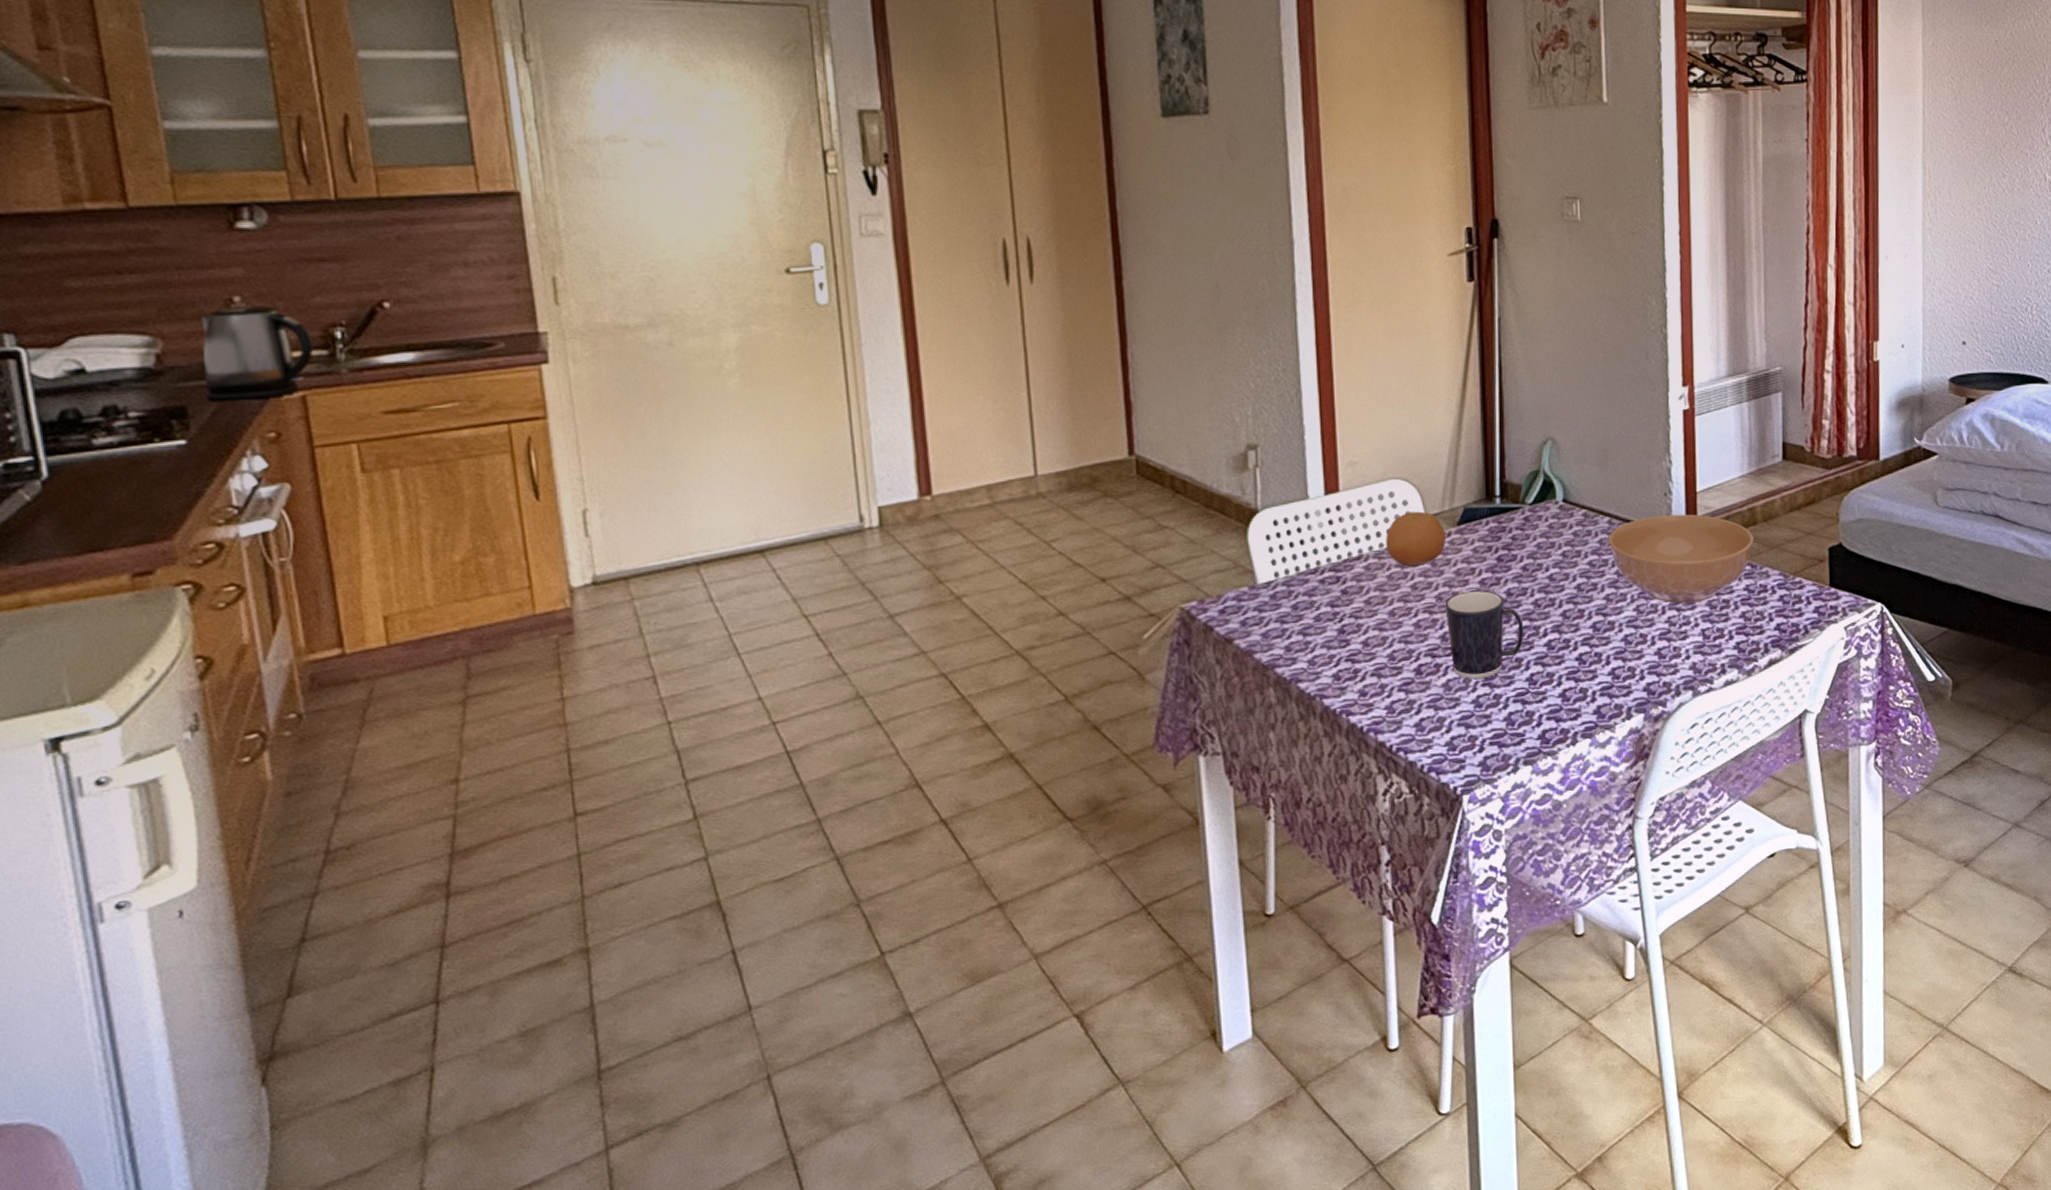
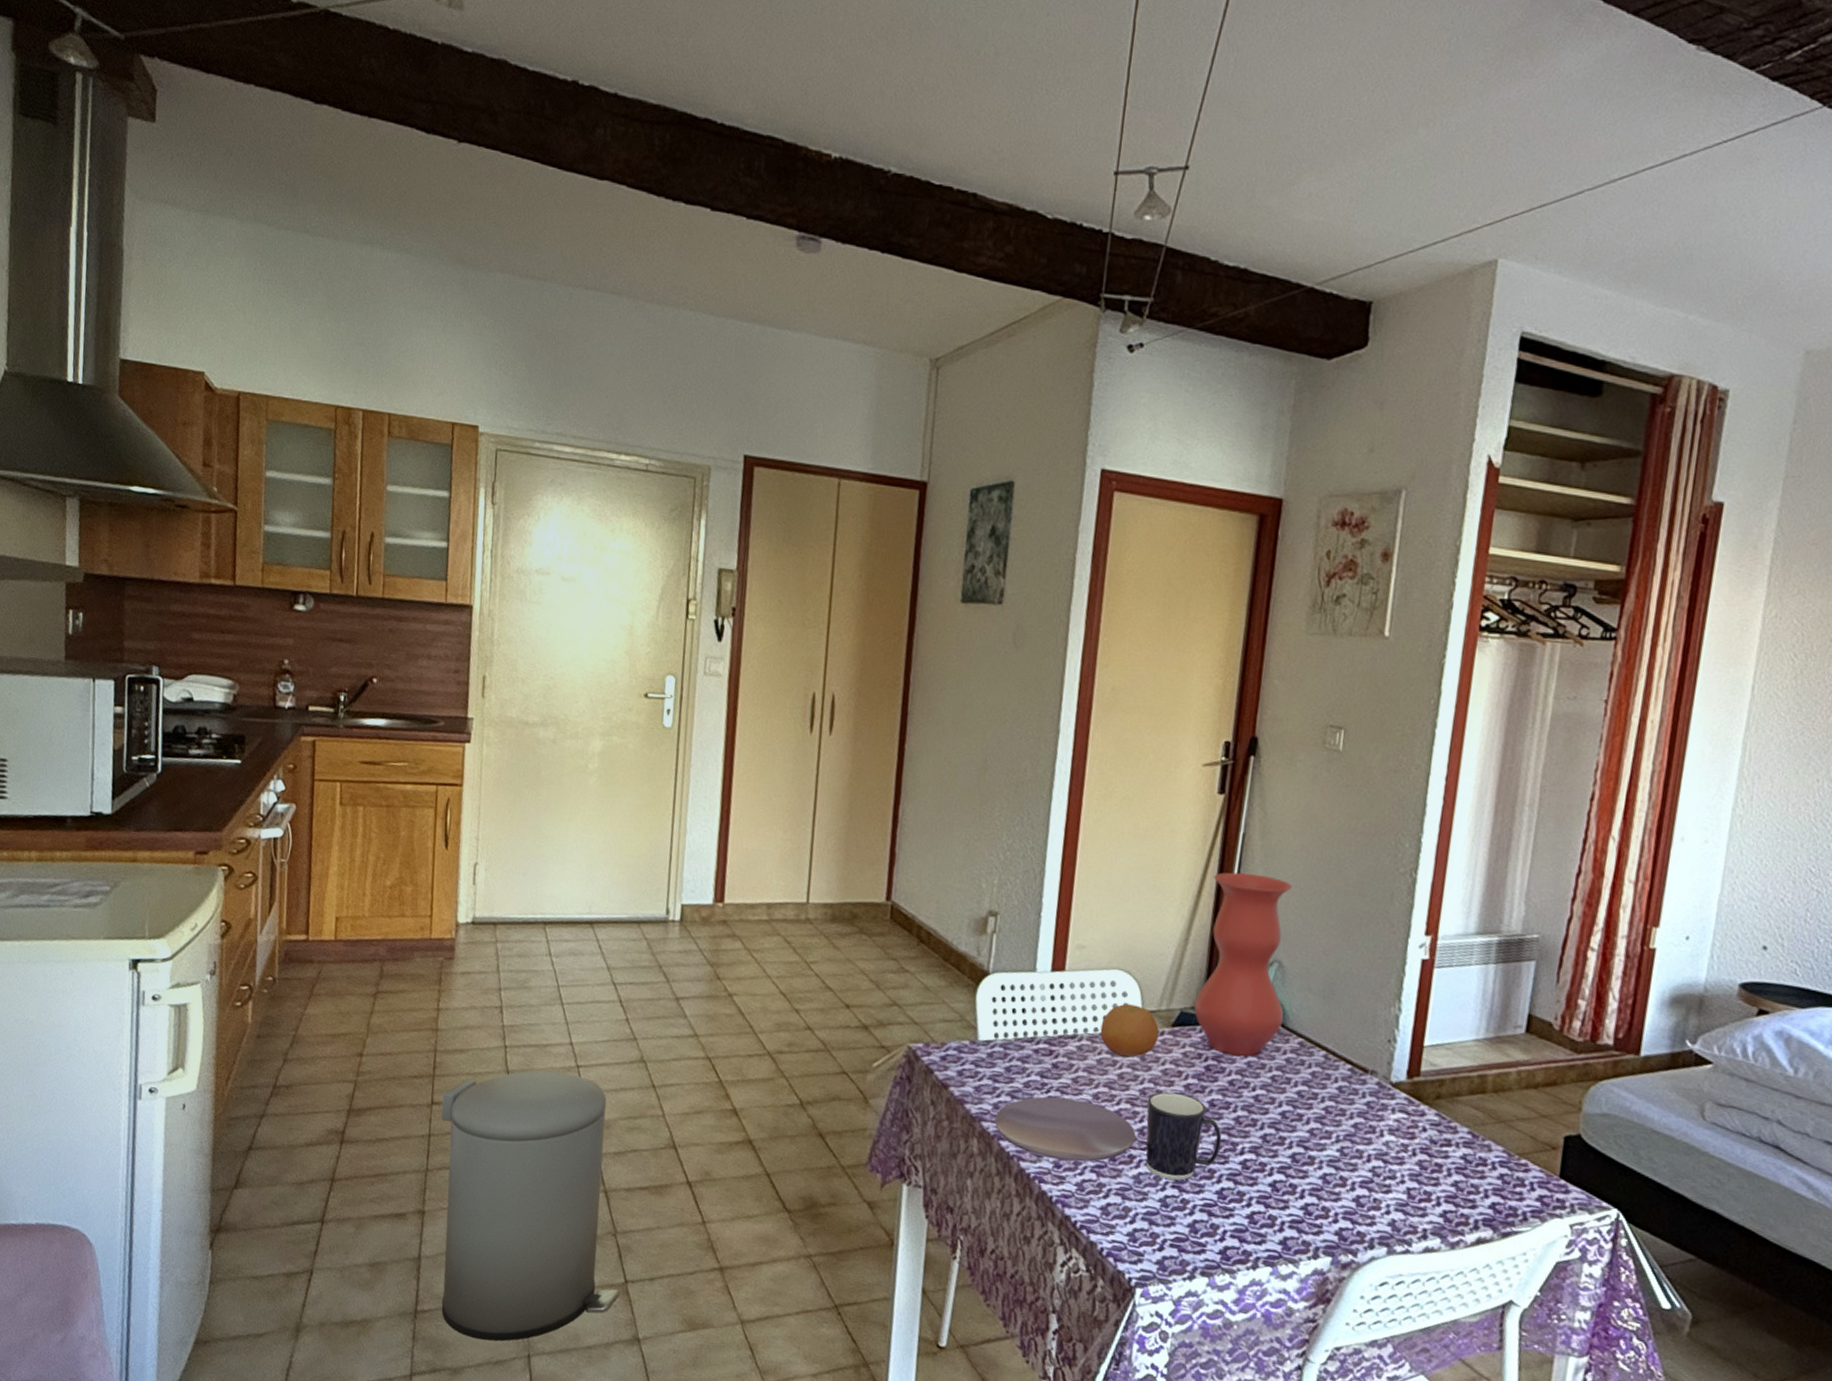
kettle: present [201,305,314,402] -> none [257,666,326,739]
pedal bin: none [589,733,878,1080] -> present [441,1070,621,1341]
plate: none [1288,621,1439,689] -> present [994,1096,1136,1162]
vase: none [1476,356,1565,542] -> present [1194,872,1292,1058]
bowl: present [1608,514,1753,604] -> none [1321,1059,1480,1160]

